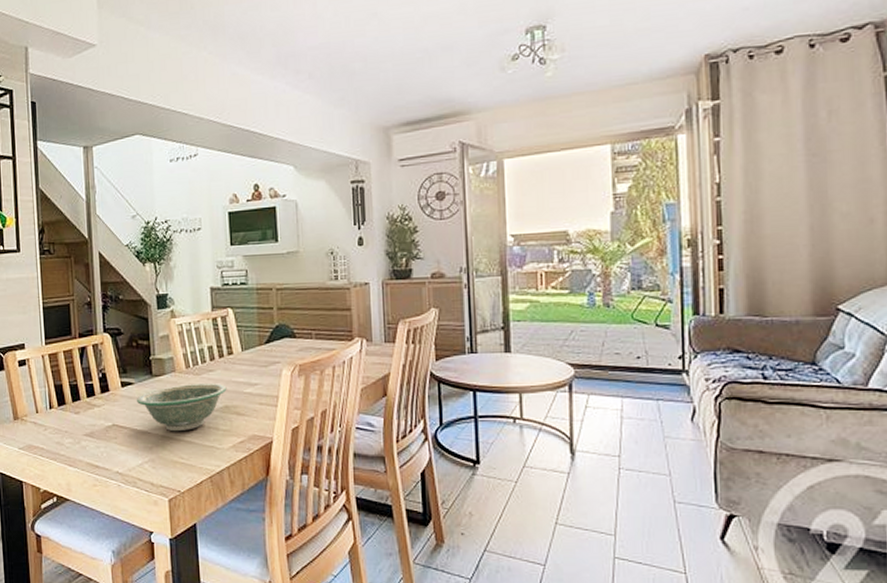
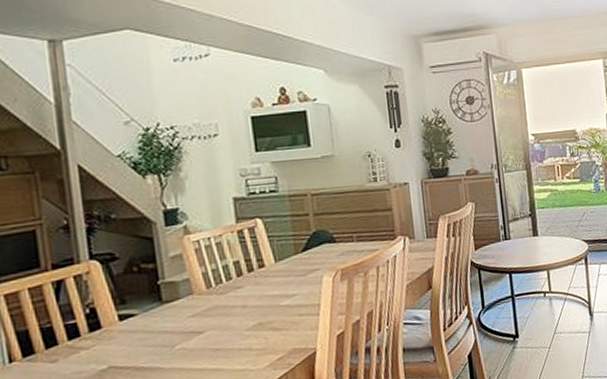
bowl: present [137,384,227,431] -> none [142,300,260,362]

